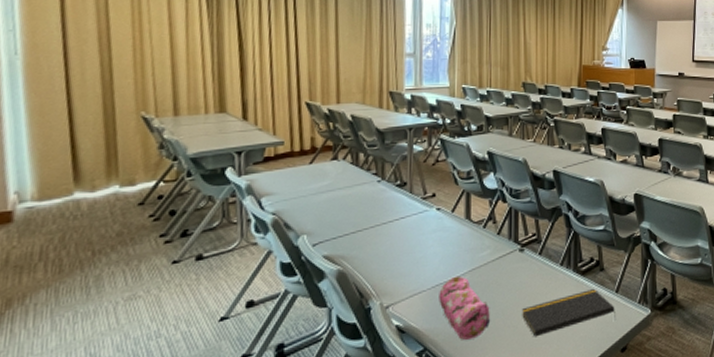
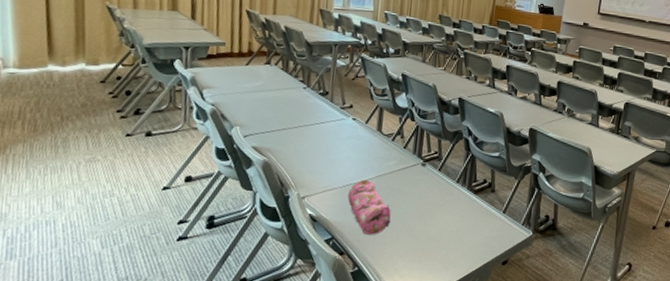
notepad: present [522,289,615,337] -> none [418,207,501,241]

